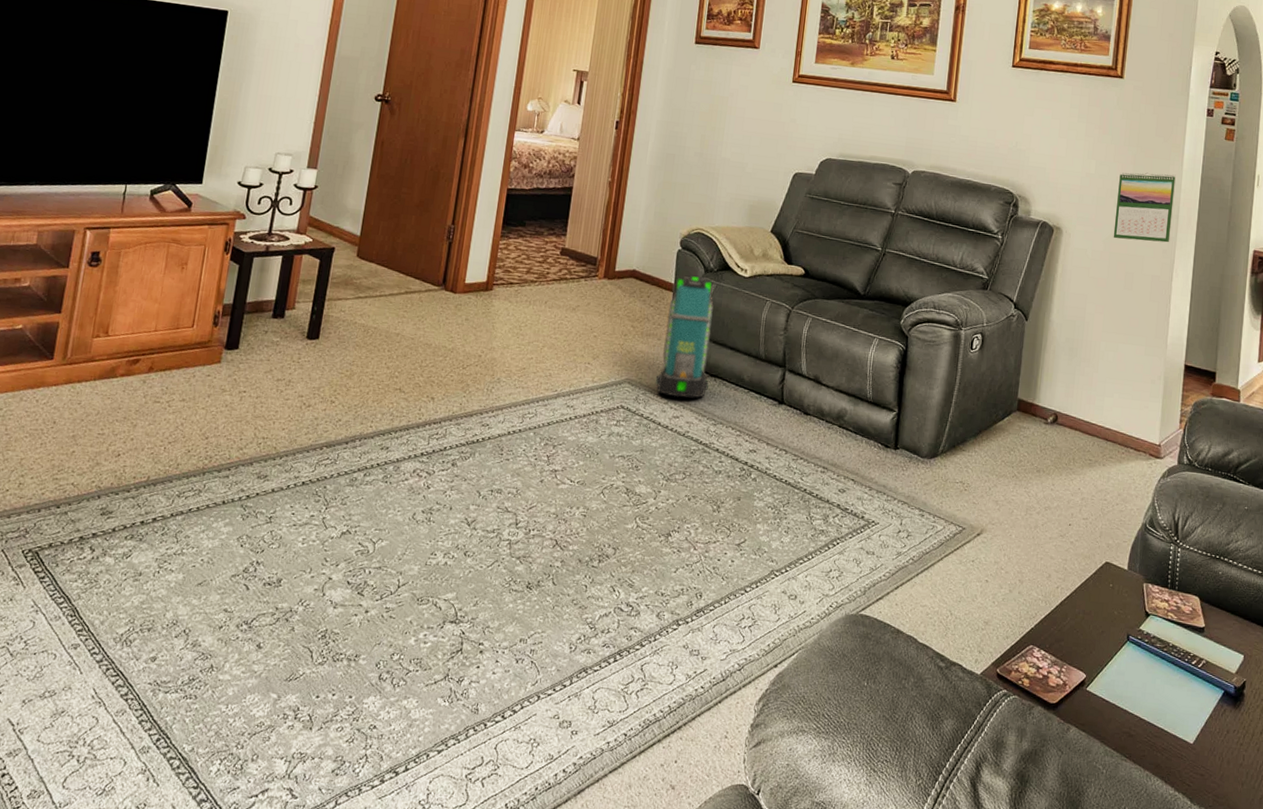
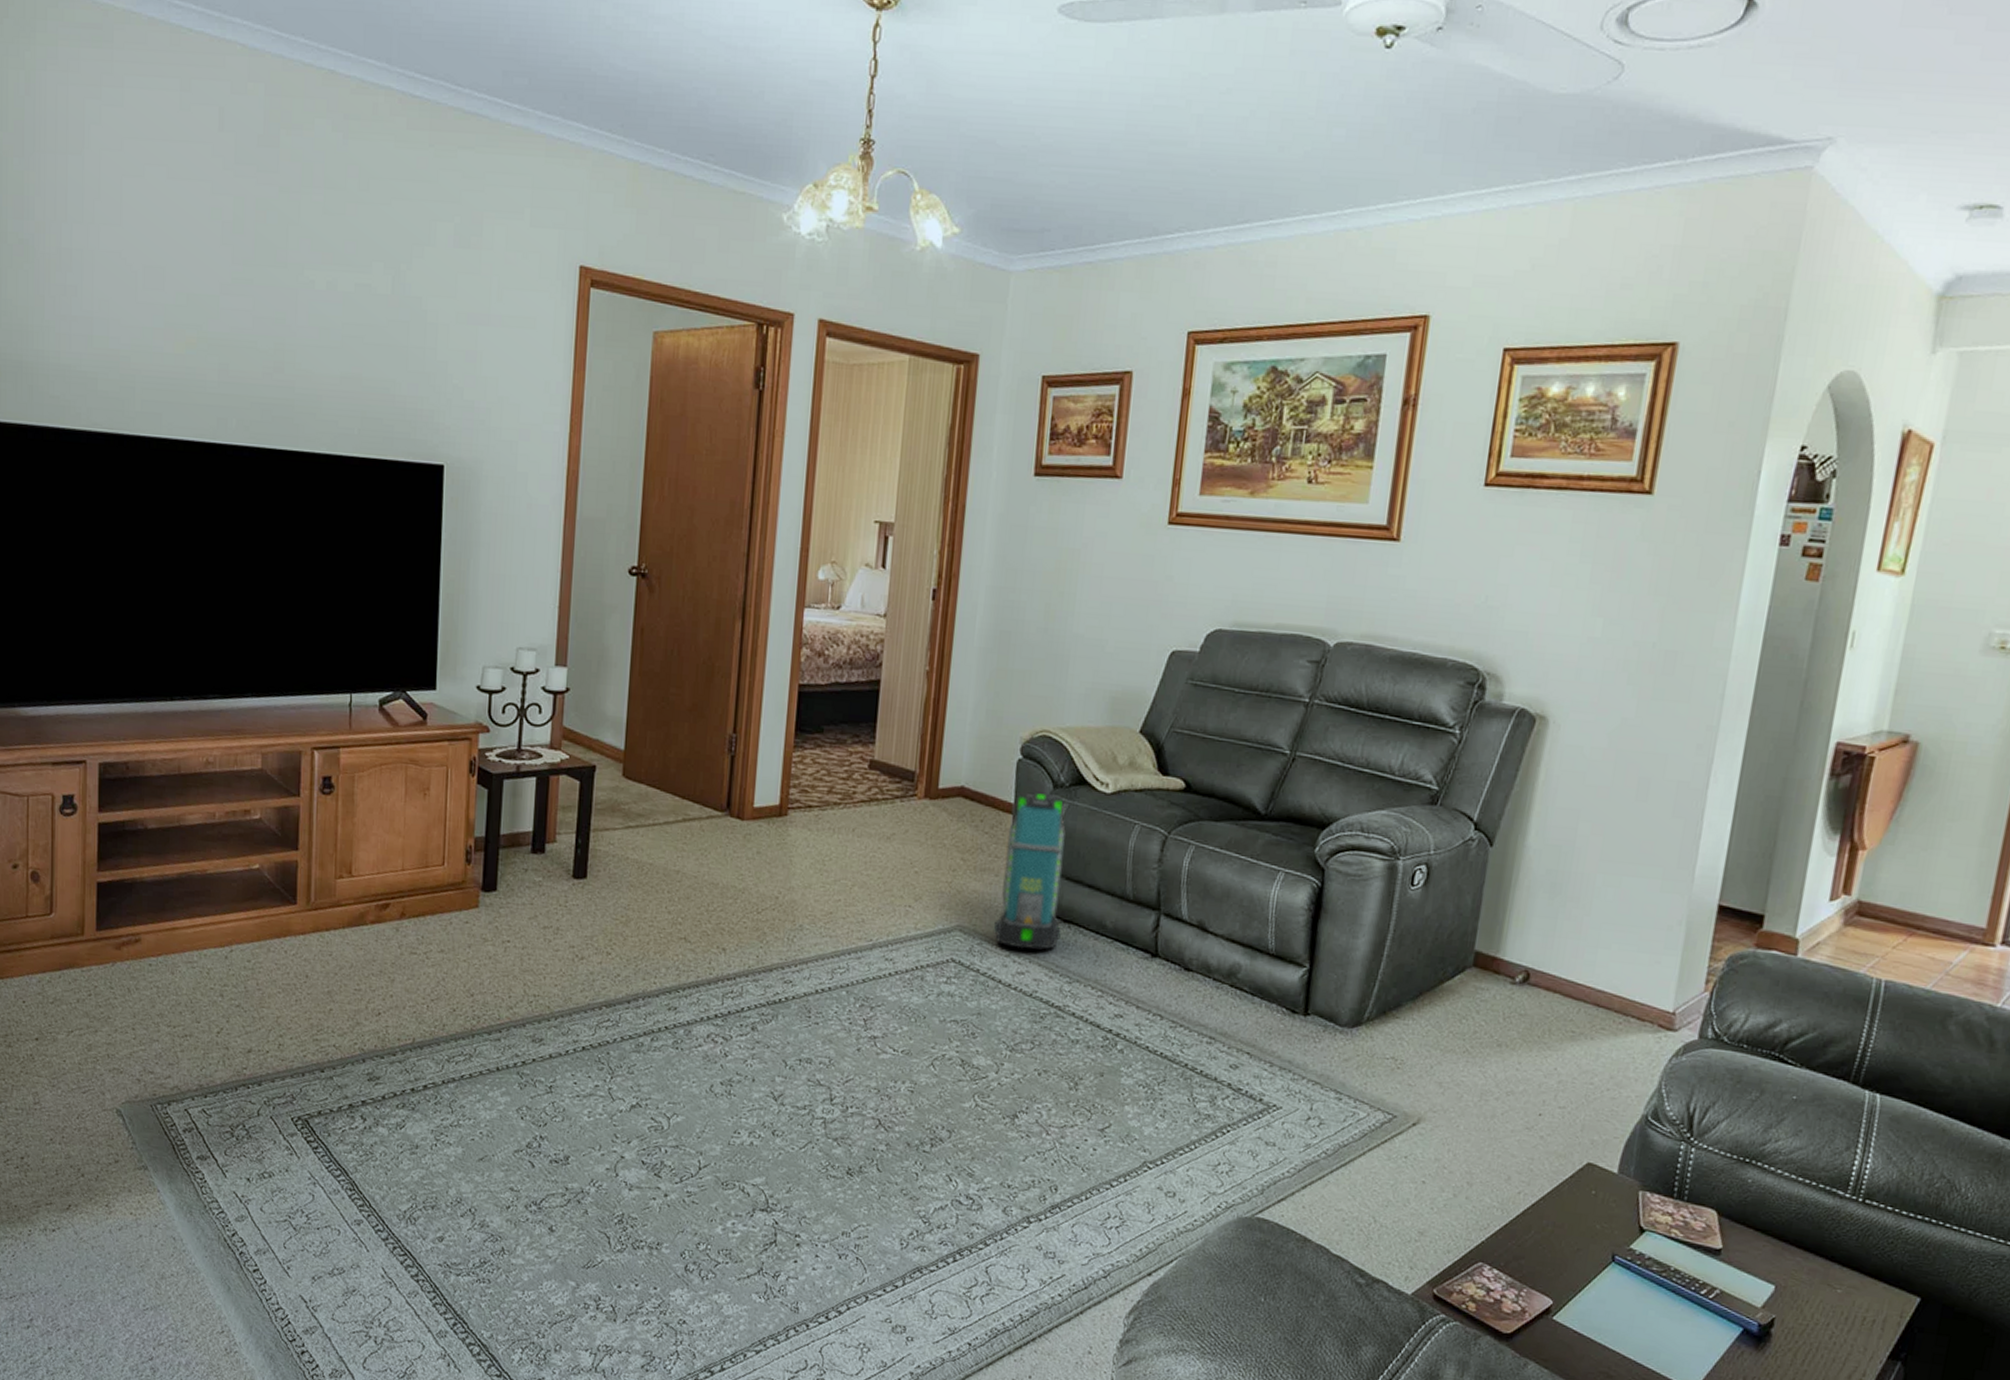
calendar: present [1113,172,1176,243] -> none [1623,633,1724,734]

